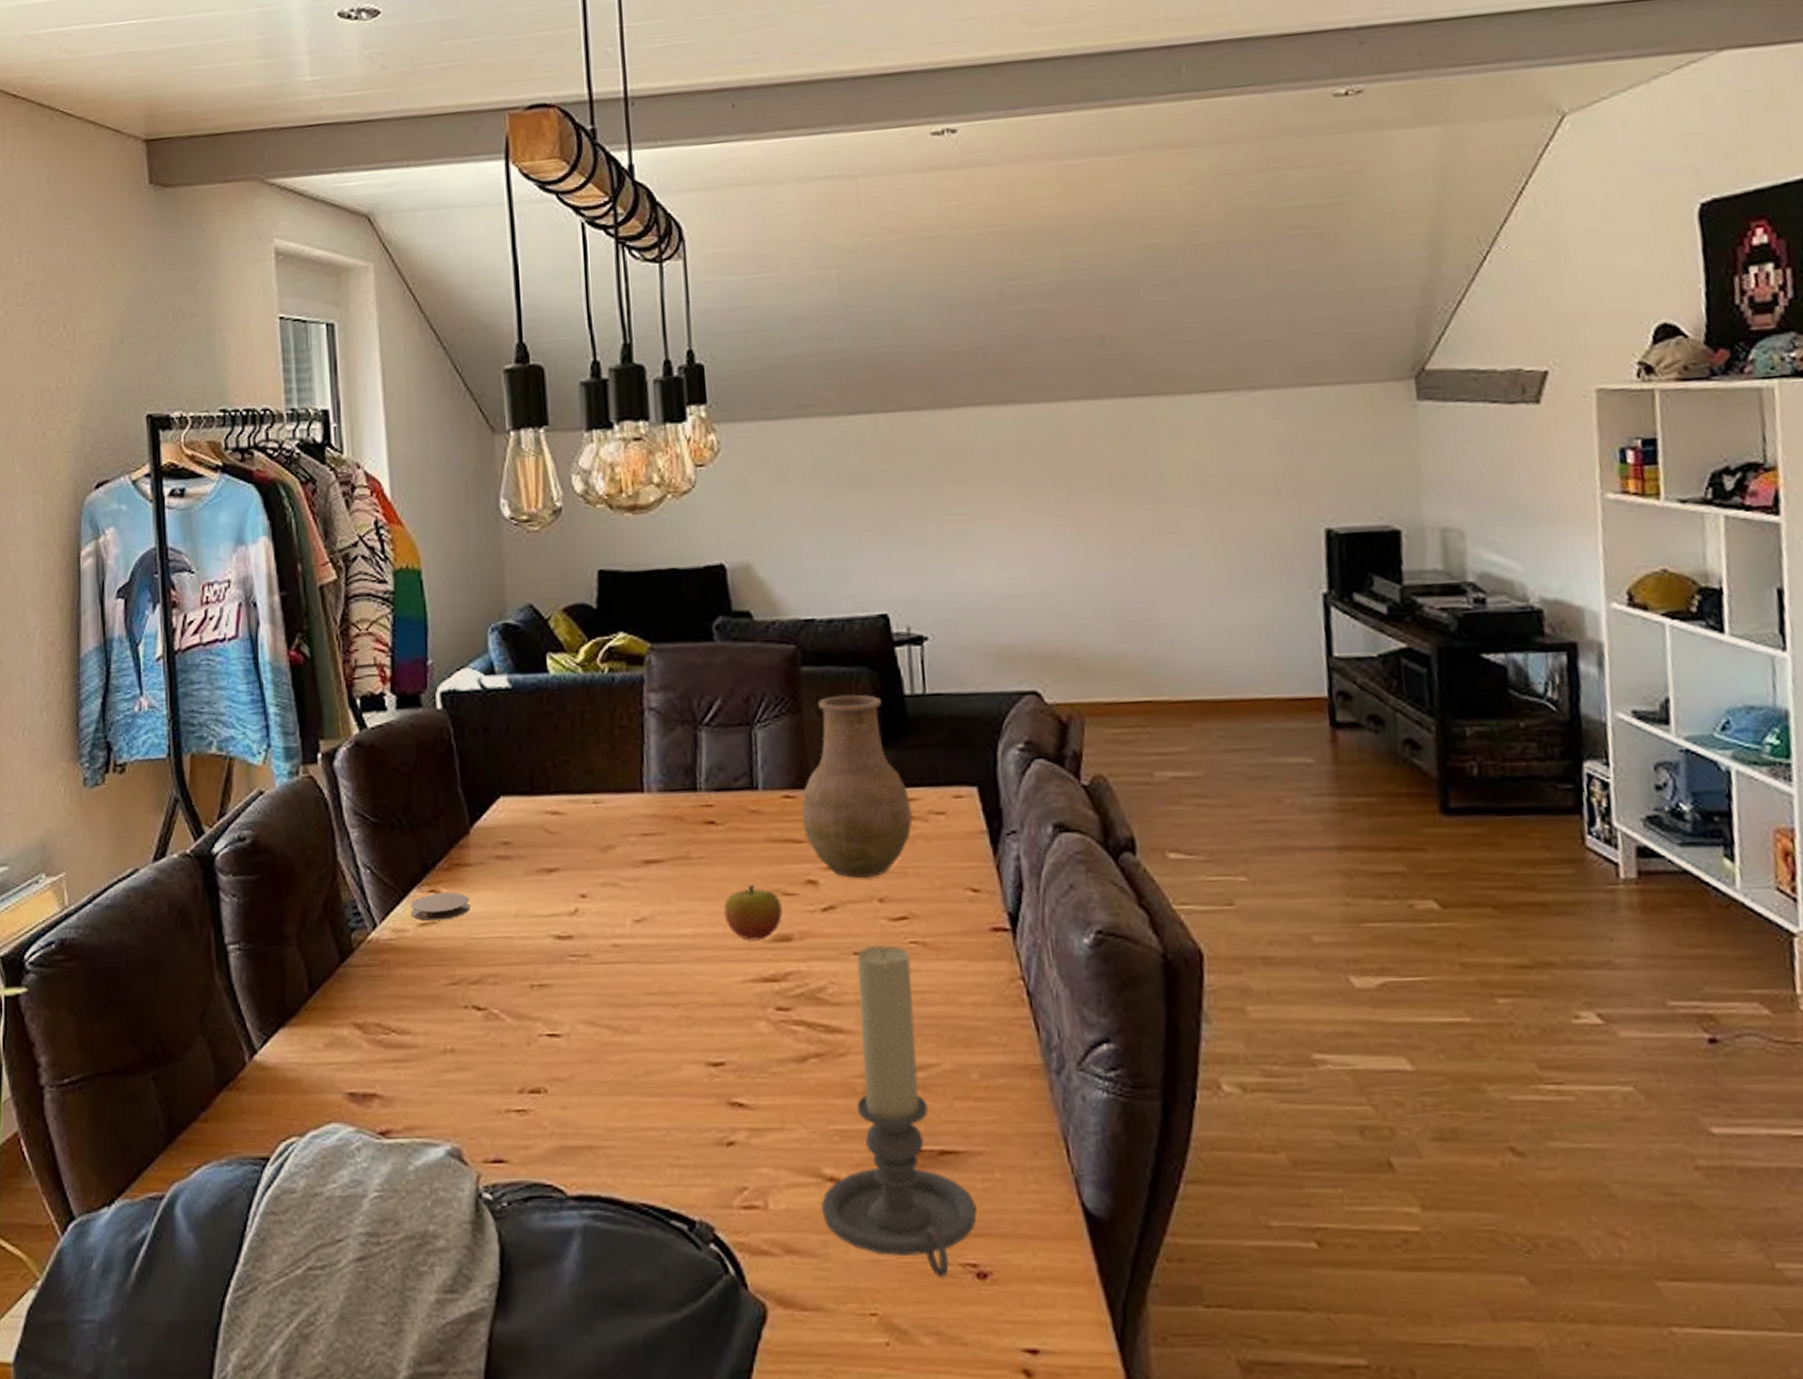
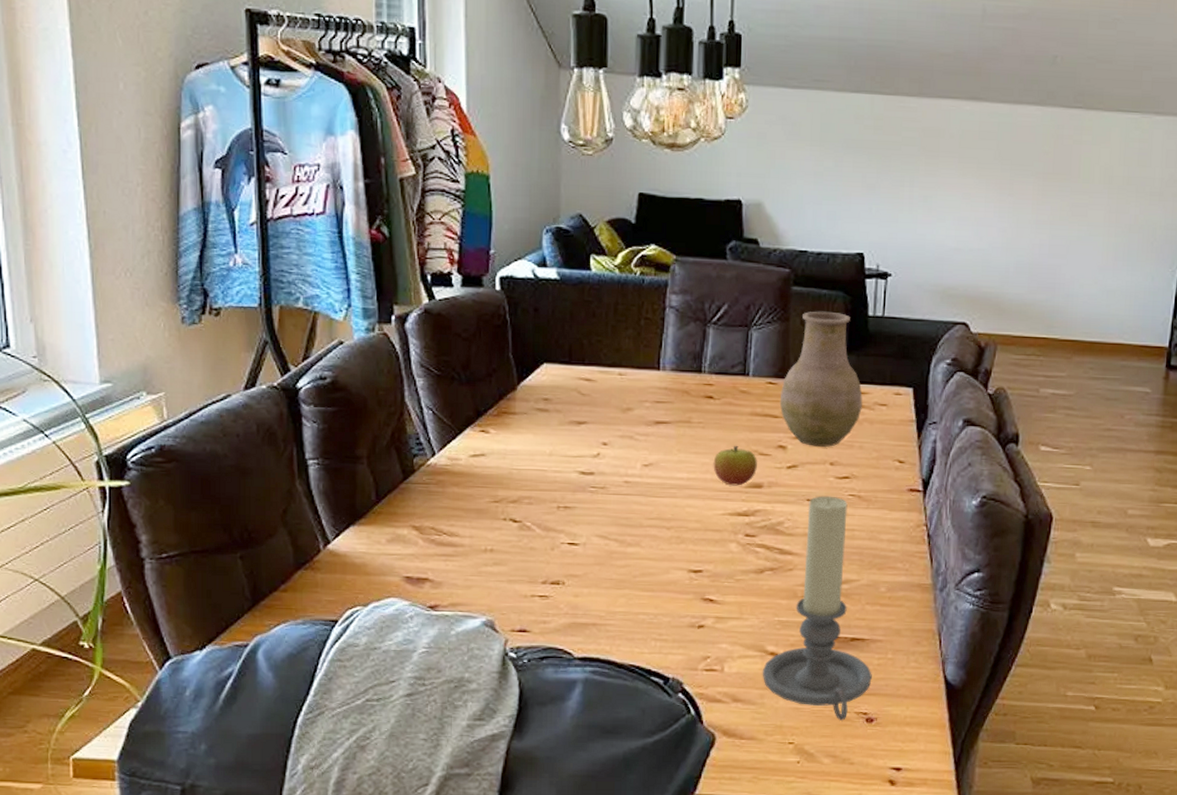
coaster: present [410,893,471,921] -> none [464,433,514,454]

